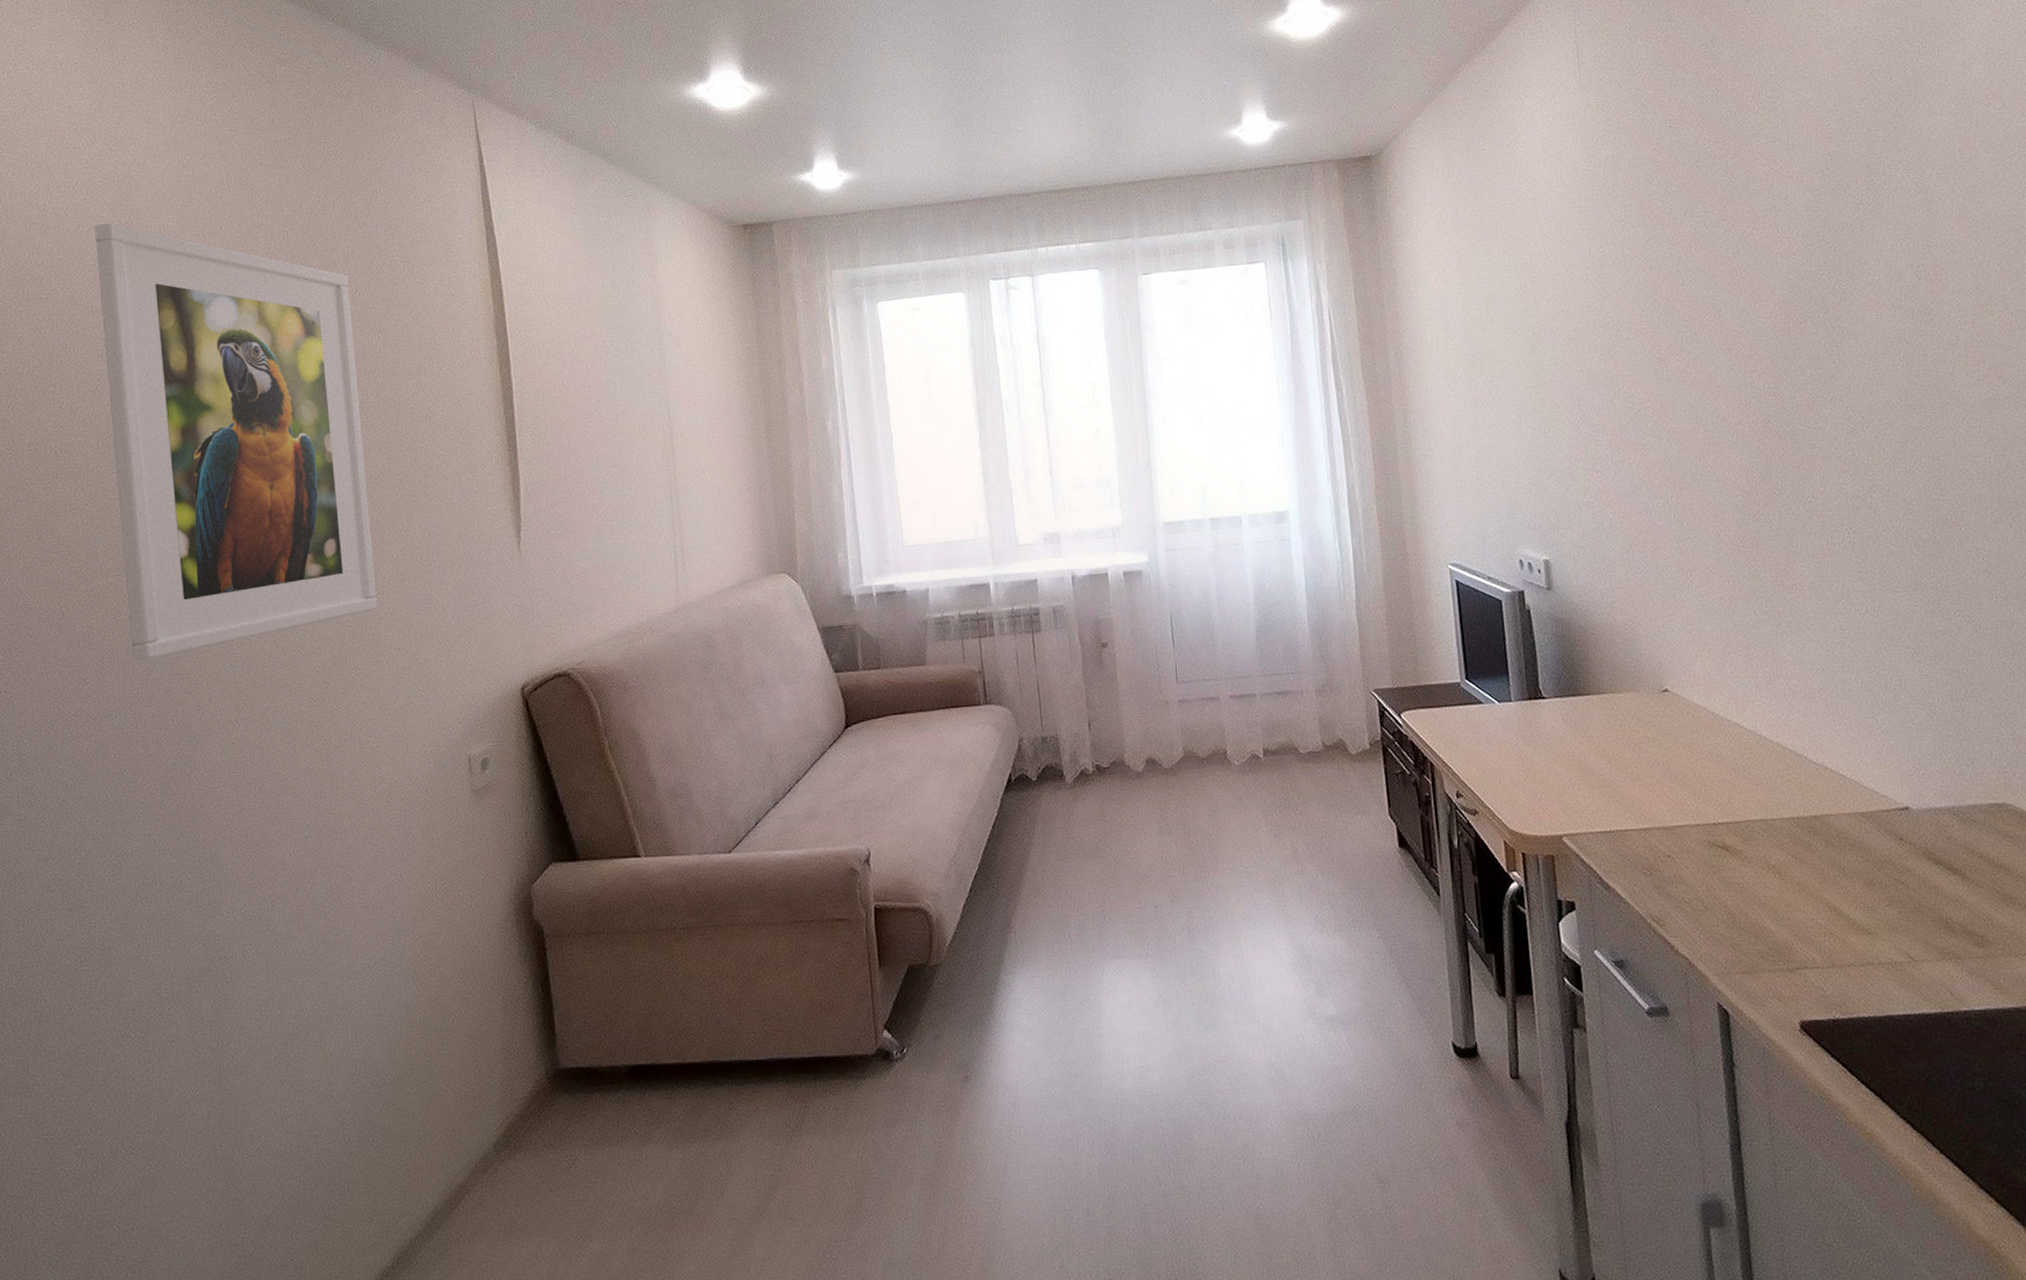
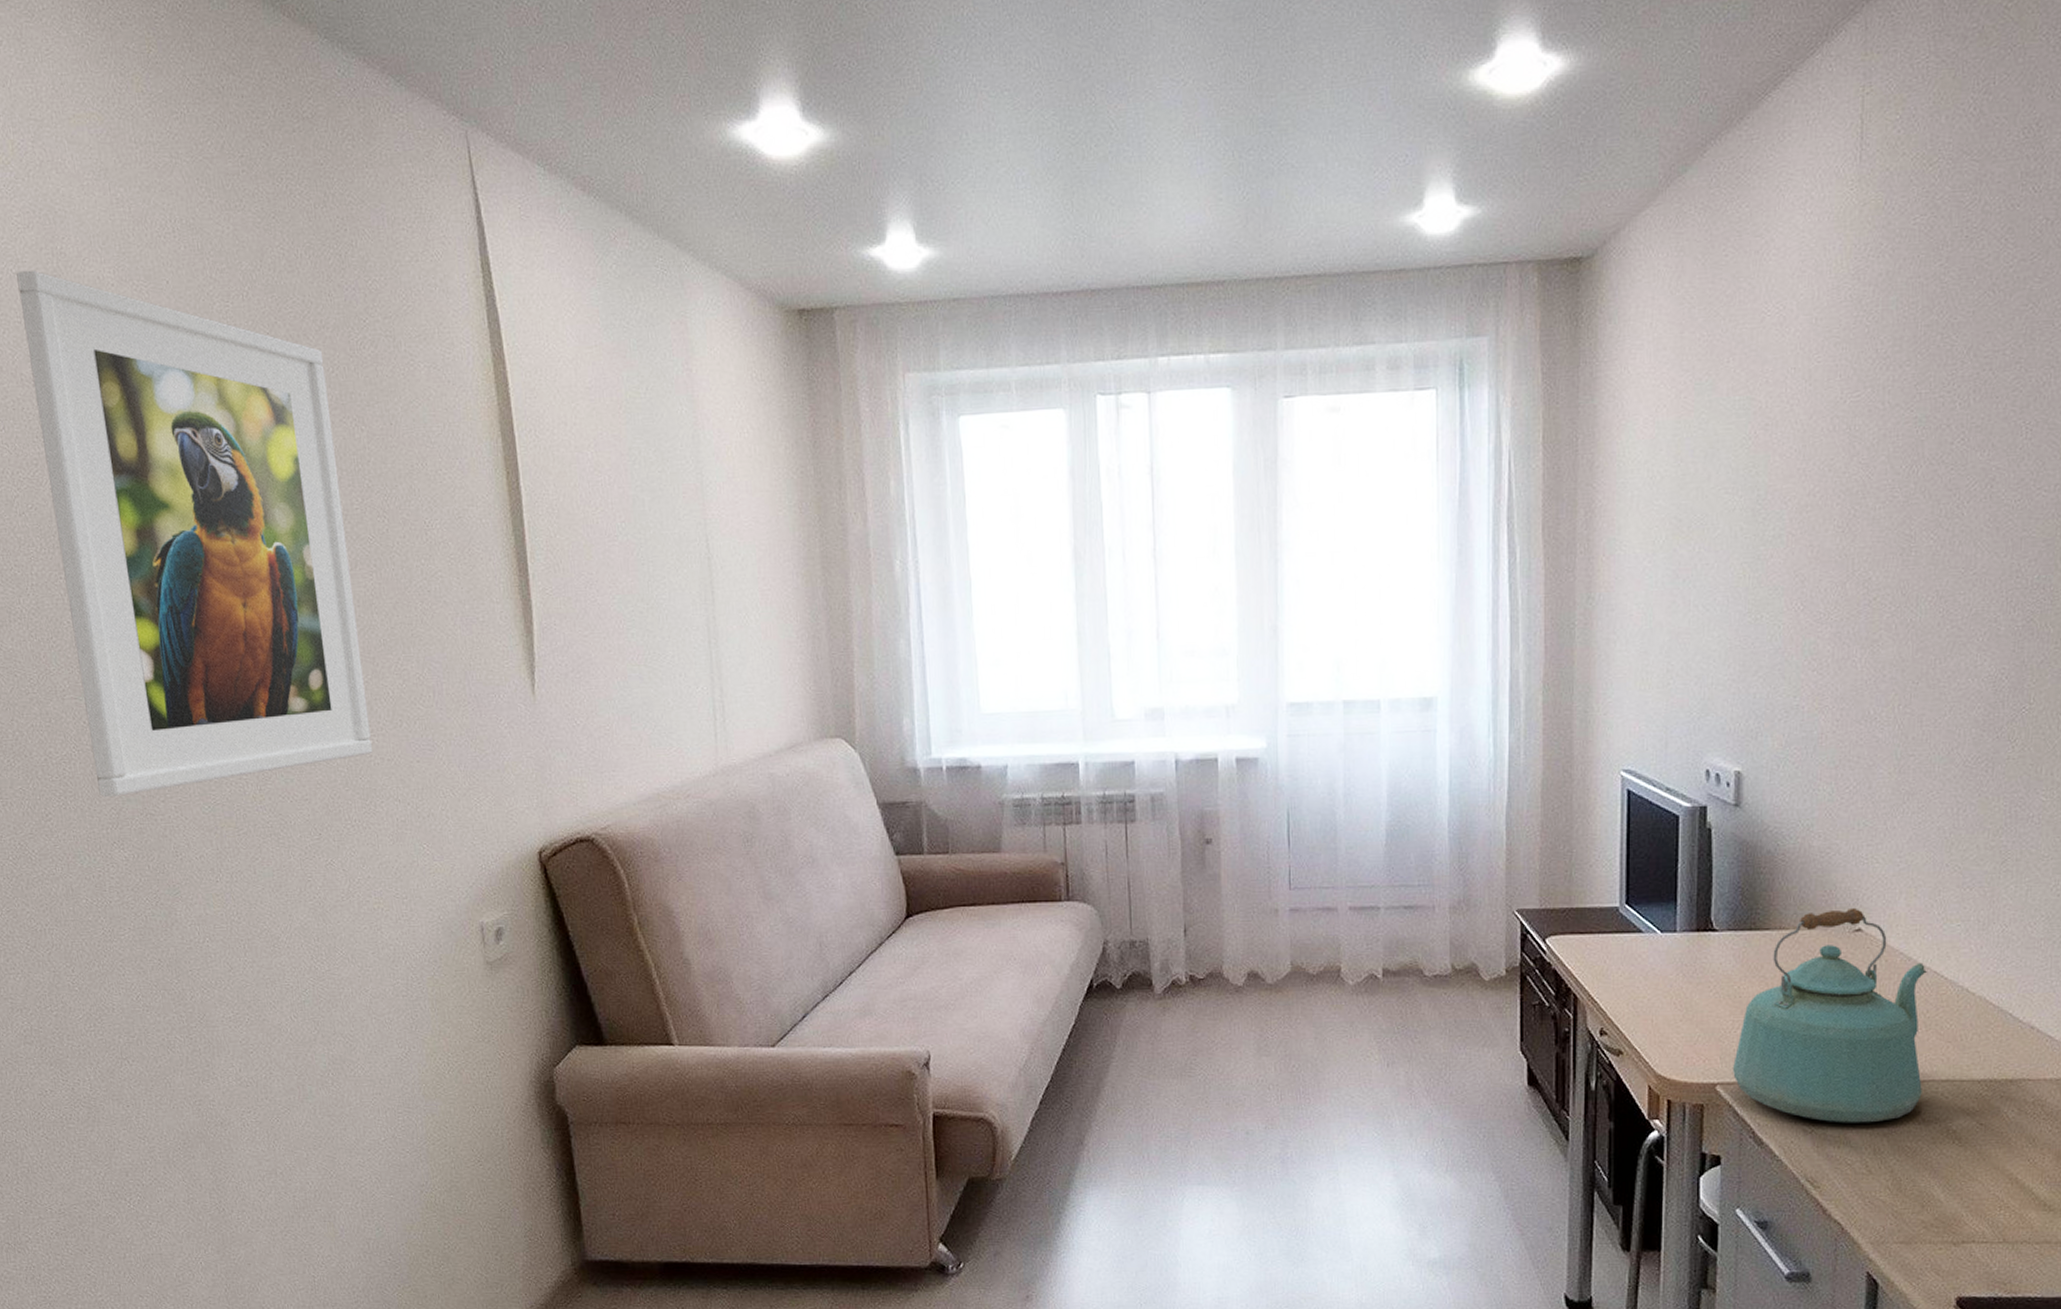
kettle: none [1575,671,1741,865] -> present [1733,907,1927,1123]

